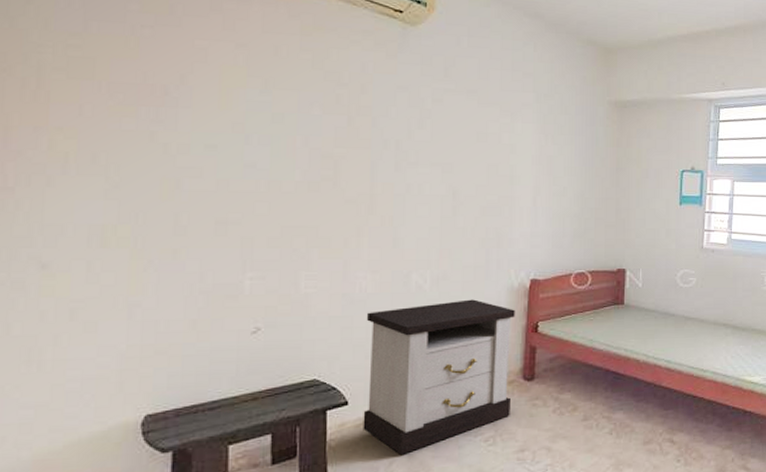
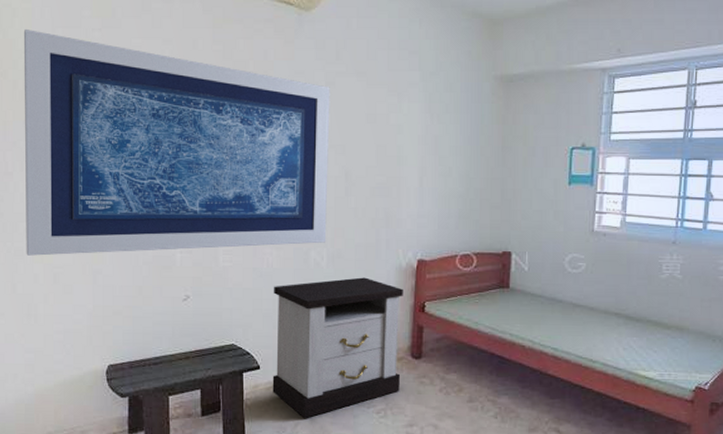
wall art: none [29,19,437,288] -> present [23,30,330,256]

